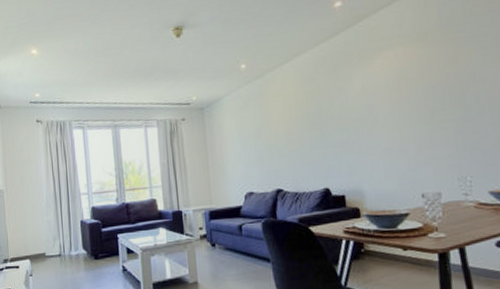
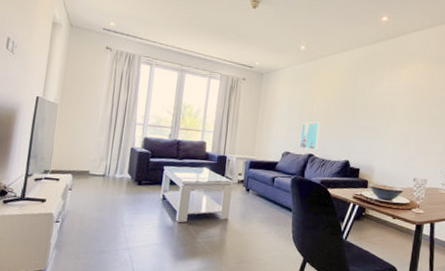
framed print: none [261,149,286,186] -> present [299,122,321,151]

